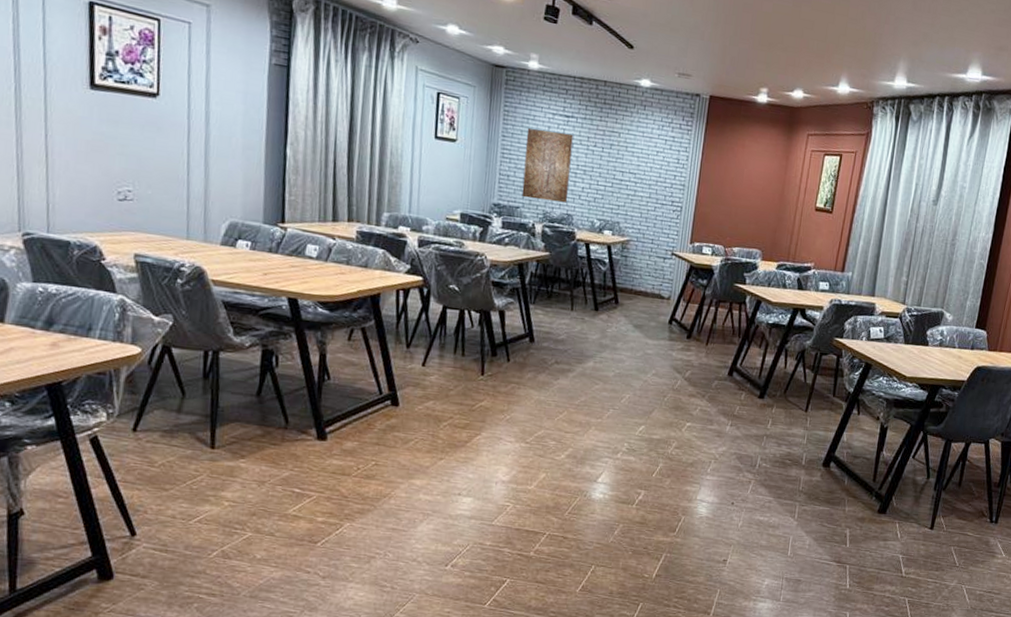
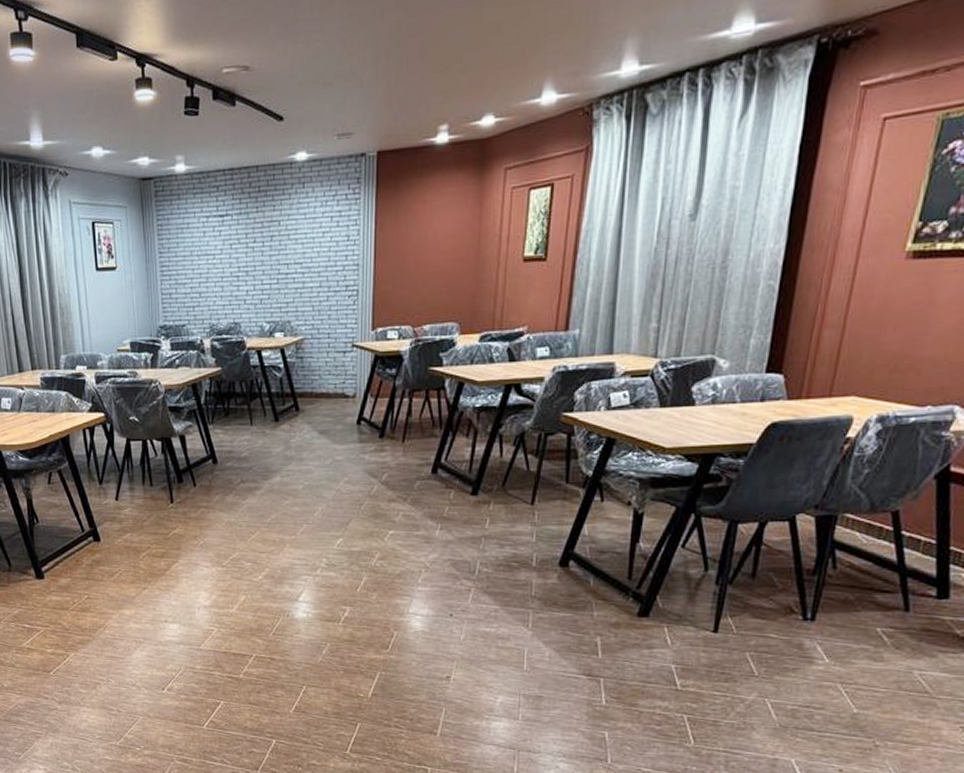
wall art: present [521,127,573,203] -> none [182,234,232,314]

